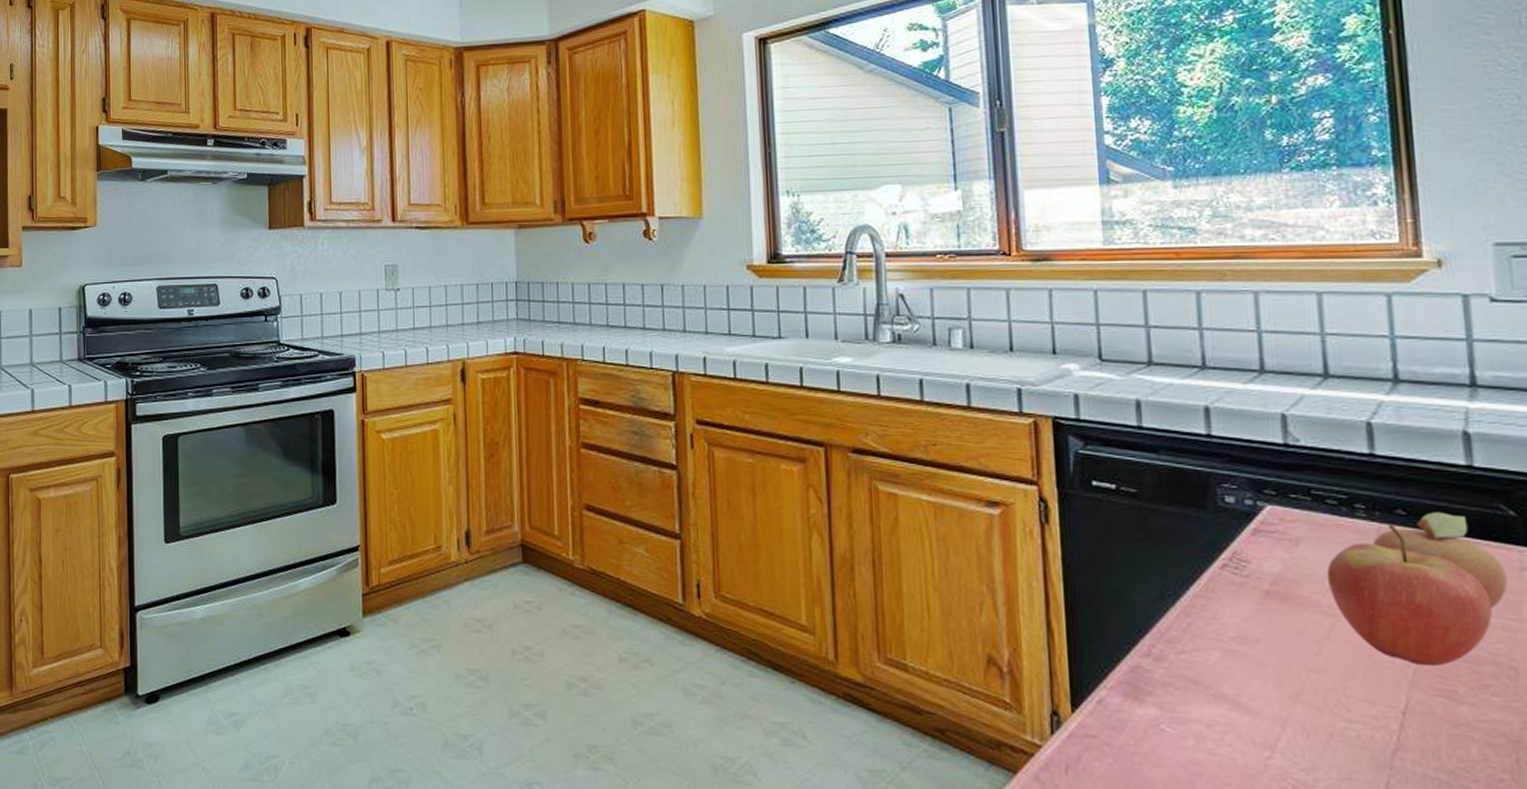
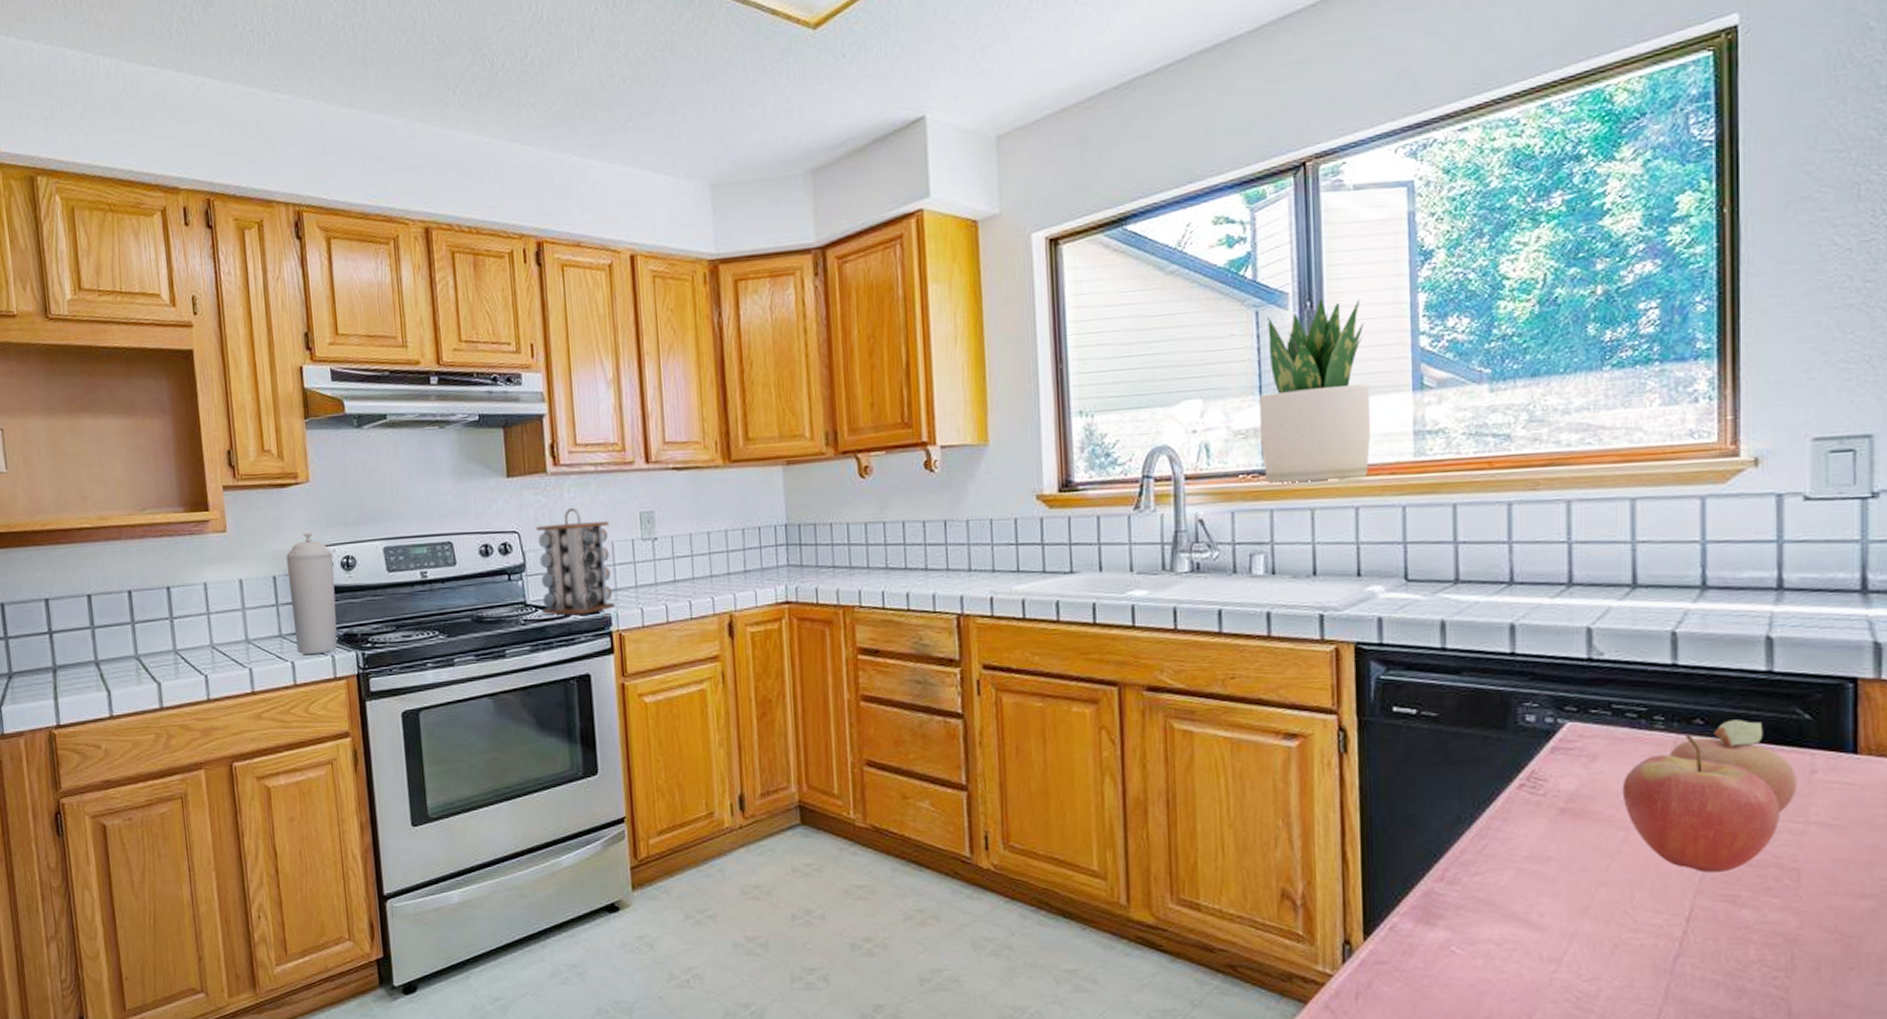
canister: none [71,270,112,380] -> present [286,532,338,655]
spice rack: none [292,258,360,356] -> present [536,507,616,616]
planter: none [954,98,1062,264] -> present [1260,298,1372,483]

